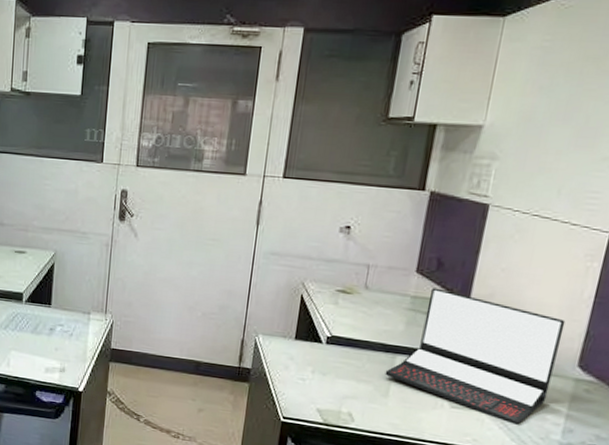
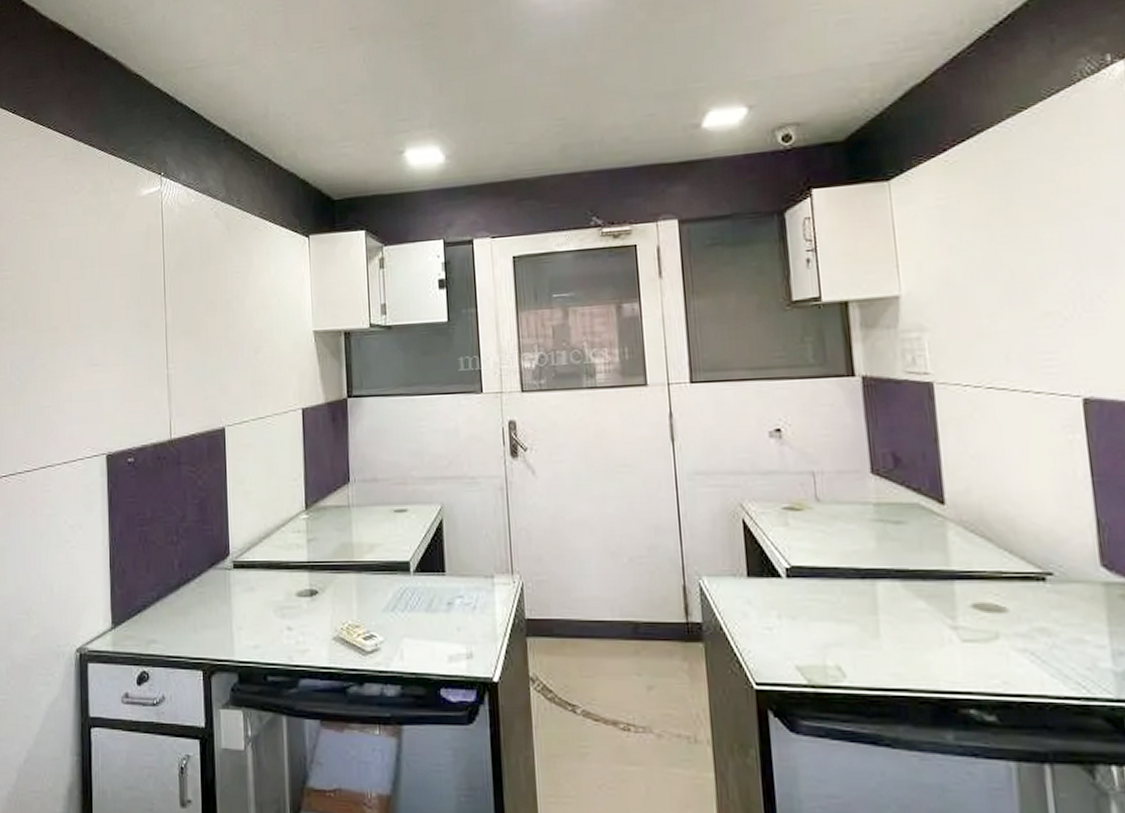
laptop: present [385,288,566,425] -> none [868,489,1077,654]

